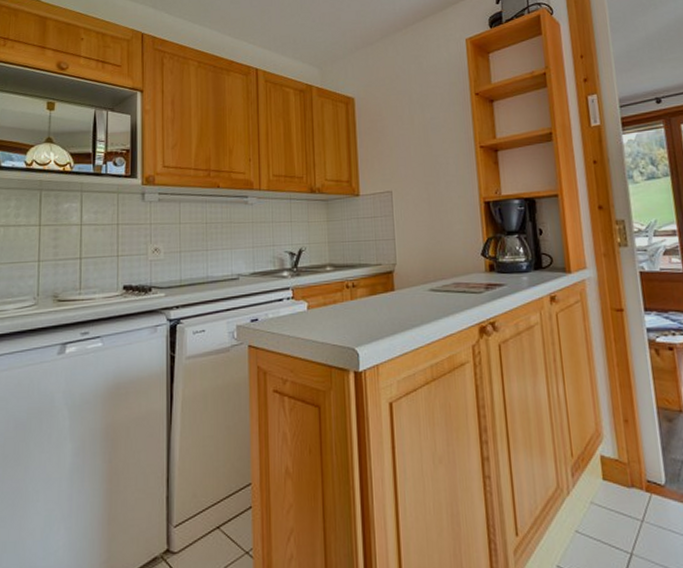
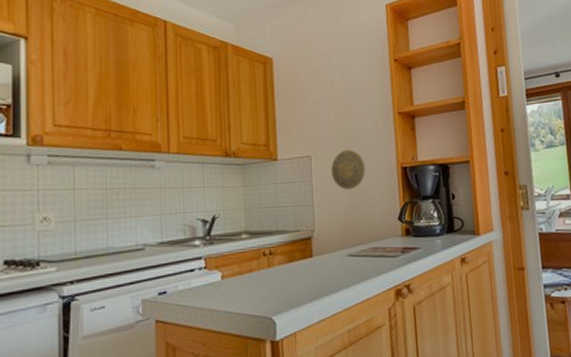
decorative plate: none [412,184,447,225] -> present [331,149,365,190]

